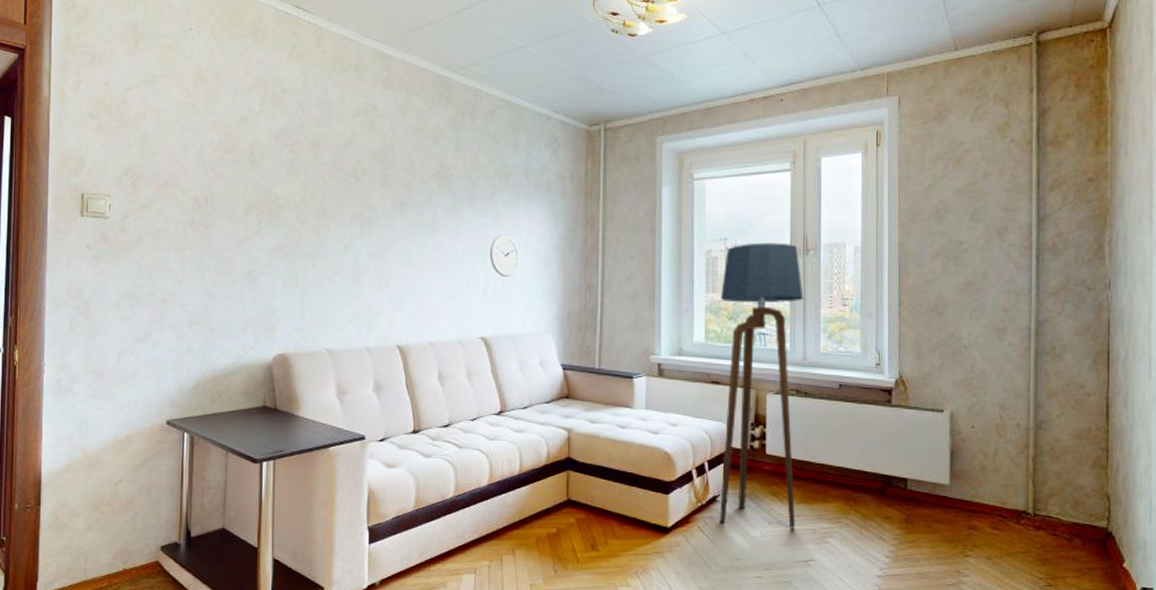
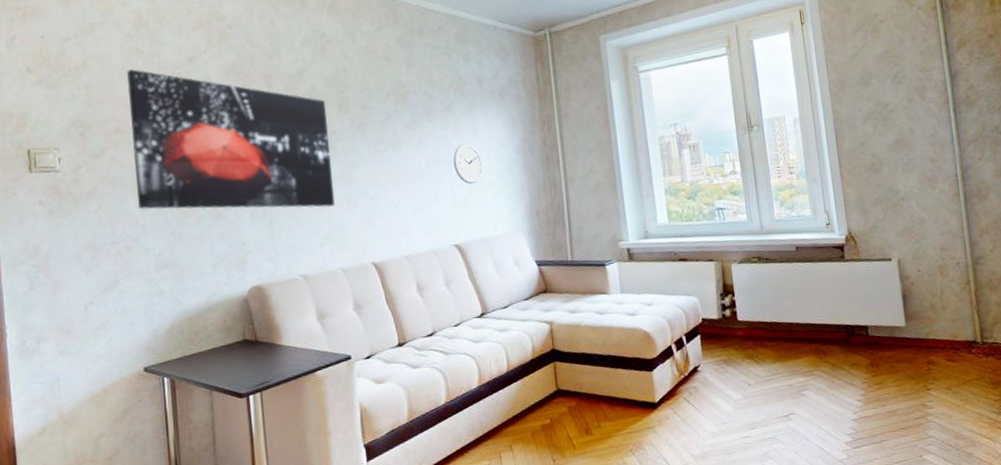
wall art: none [179,124,369,285] -> present [127,69,335,210]
floor lamp: present [720,242,804,528] -> none [677,122,774,391]

